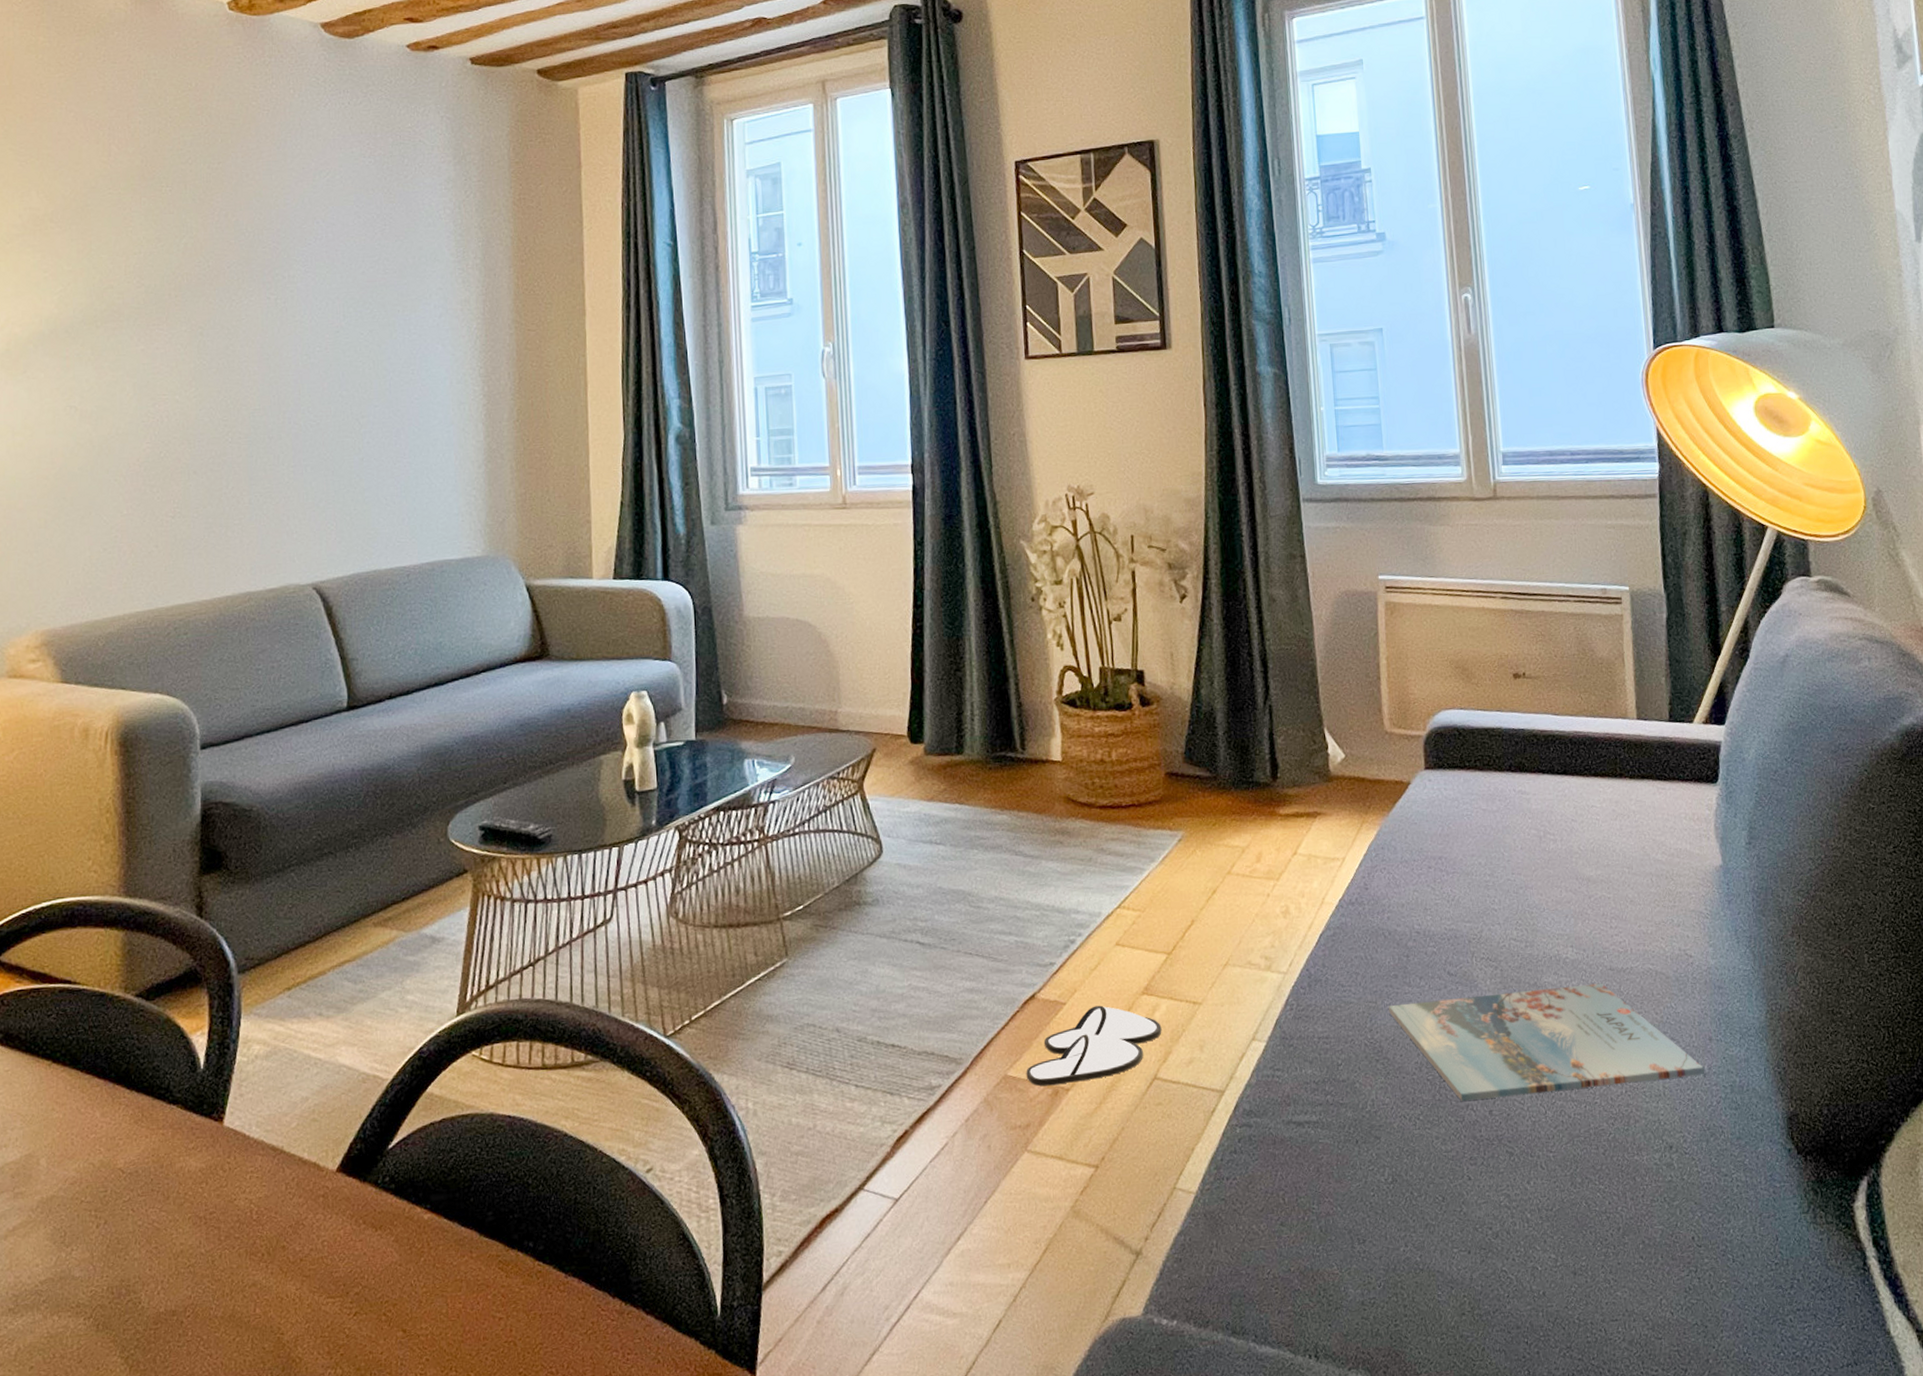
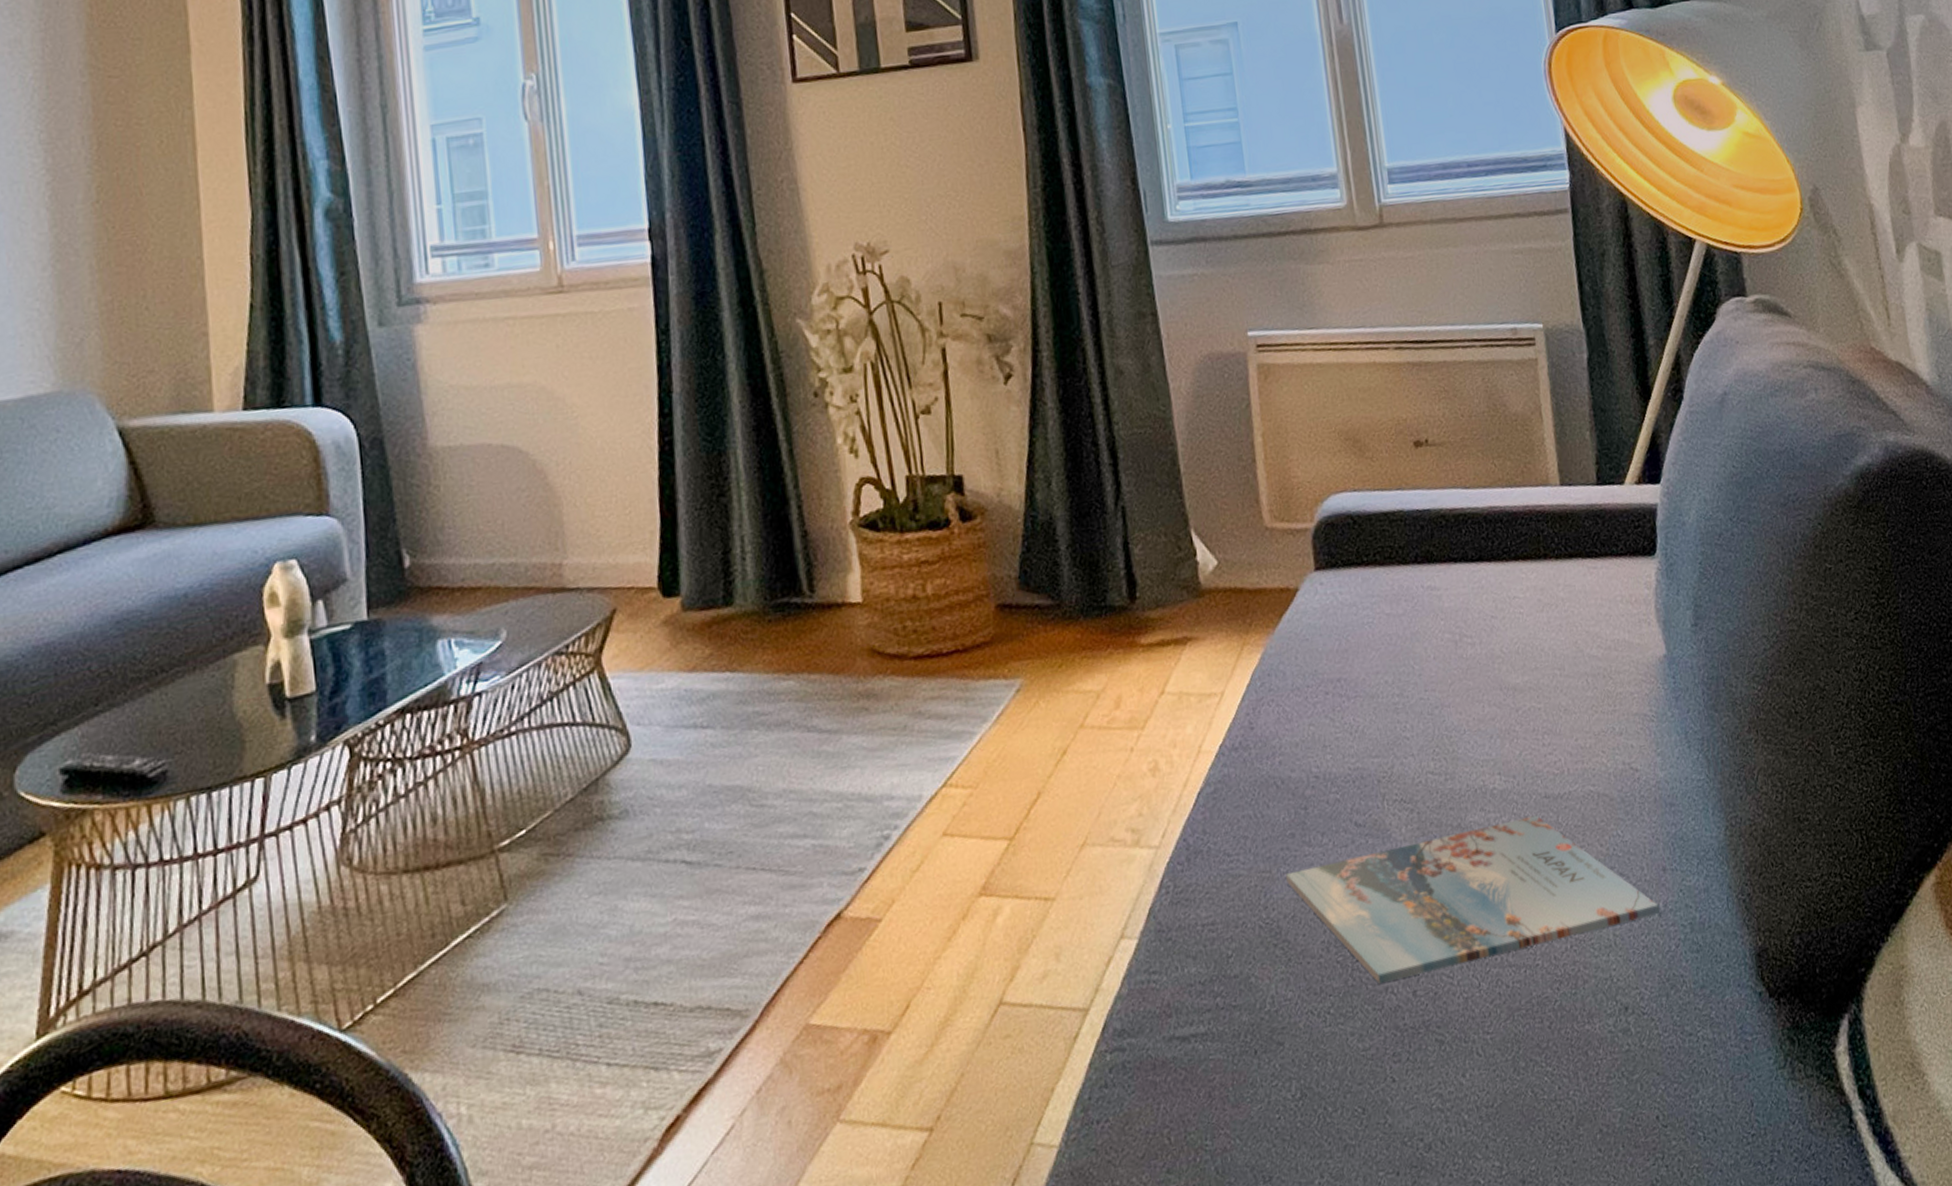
slippers: present [1026,1005,1162,1087] -> none [833,916,1007,1033]

